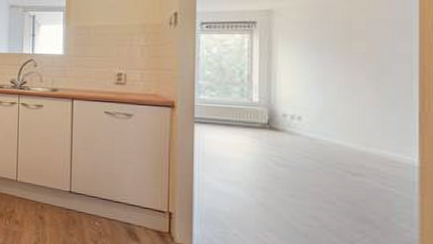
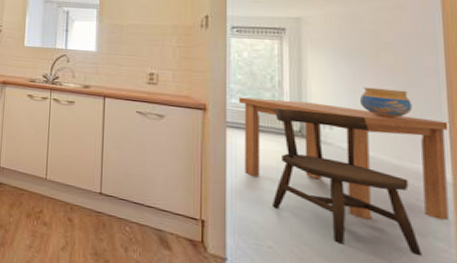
dining table: none [207,93,421,205] -> present [238,97,450,221]
dining chair: none [238,101,384,237] -> present [271,107,422,257]
ceramic pot: none [330,77,383,106] -> present [360,87,412,118]

